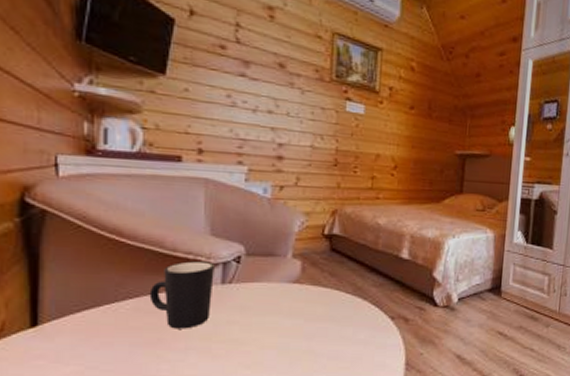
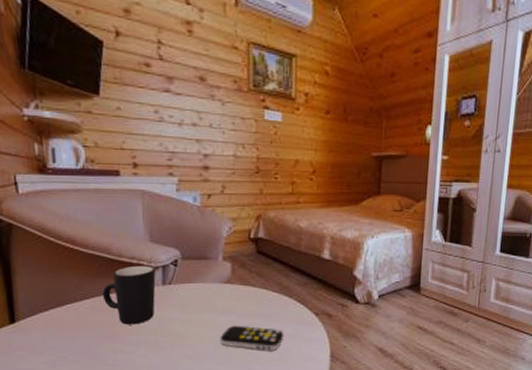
remote control: none [284,329,355,358] -> present [220,325,283,350]

